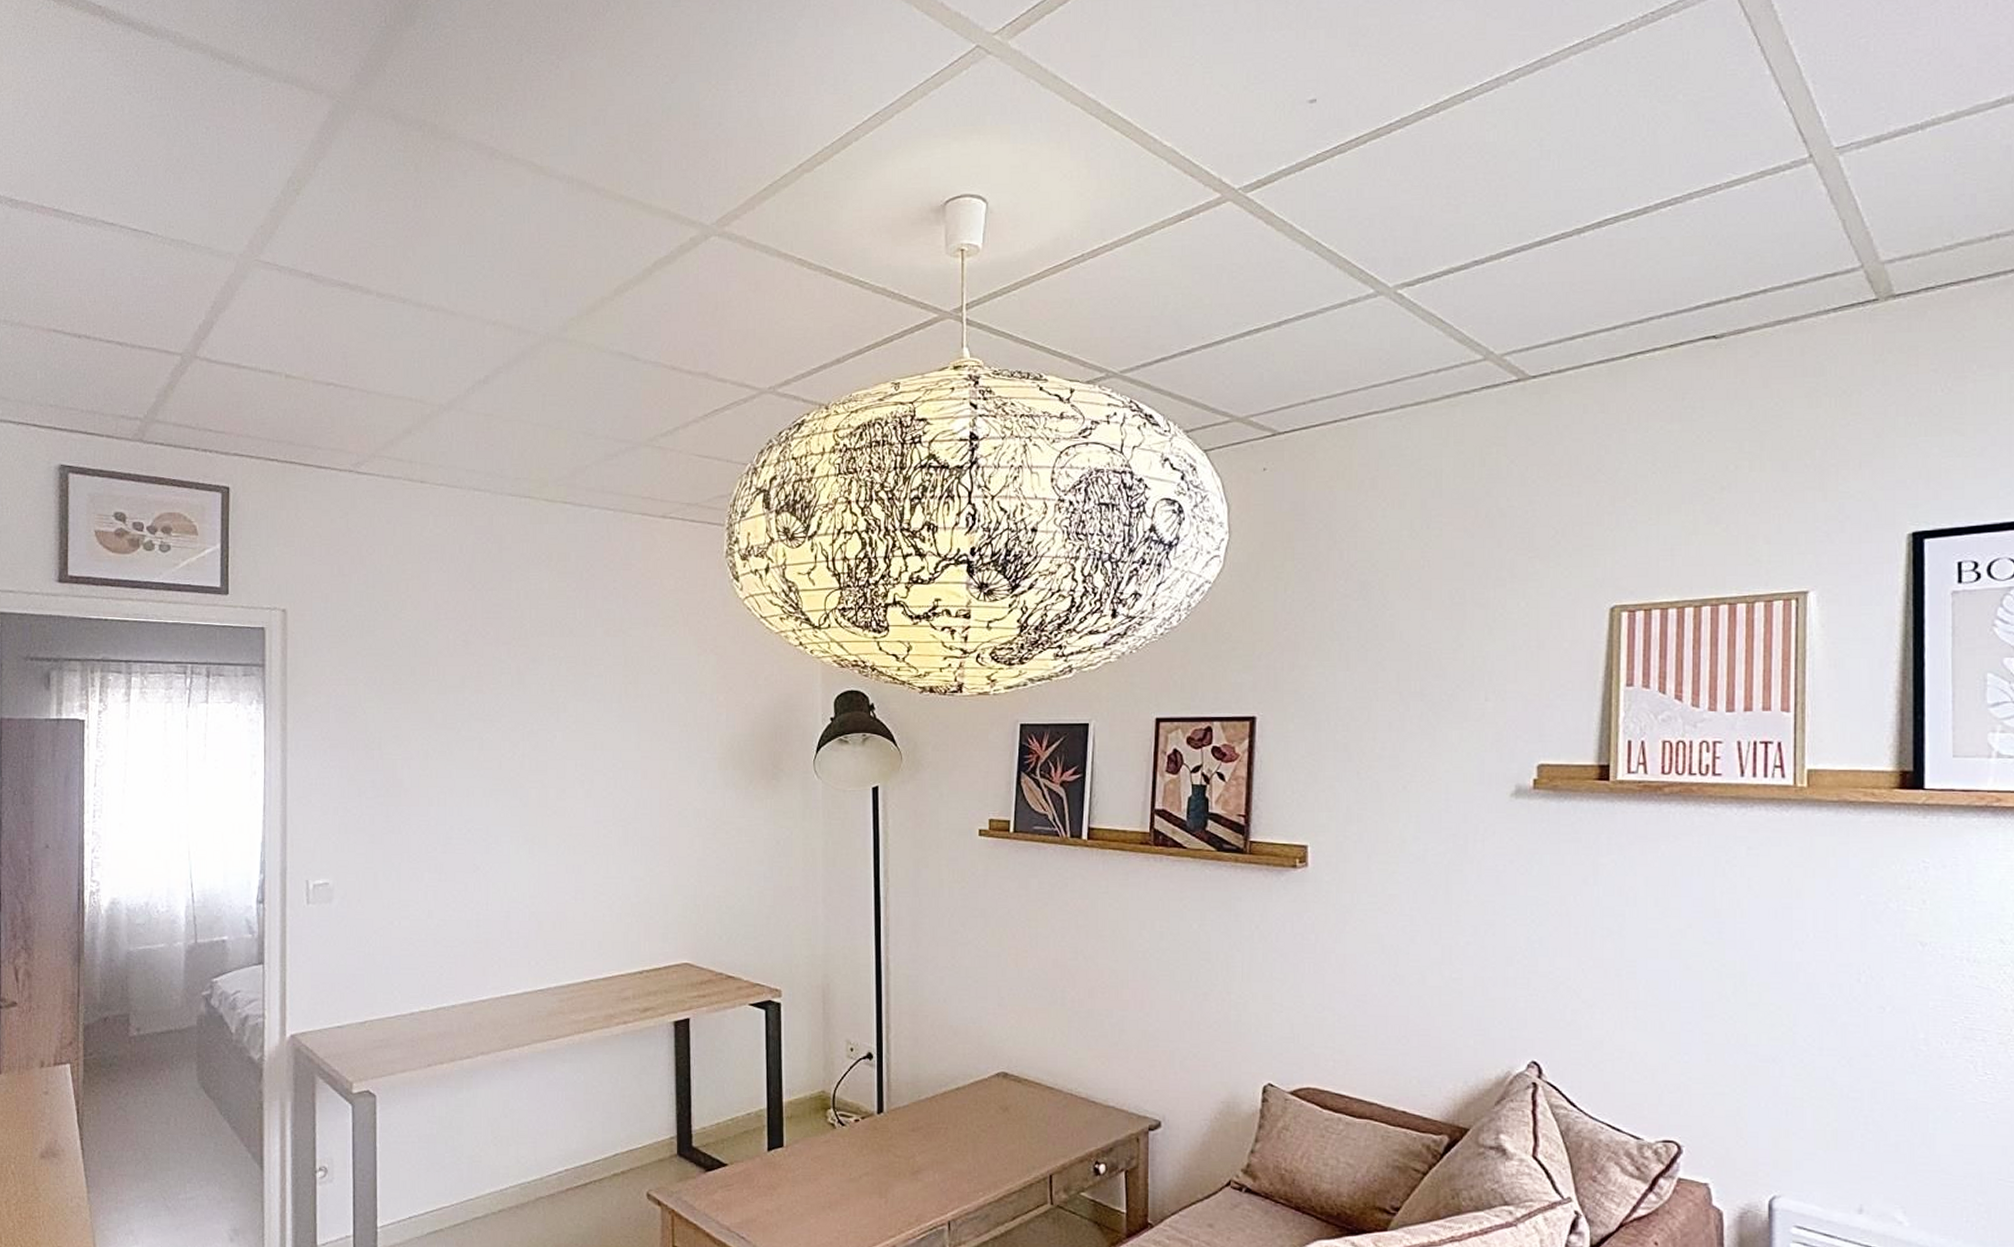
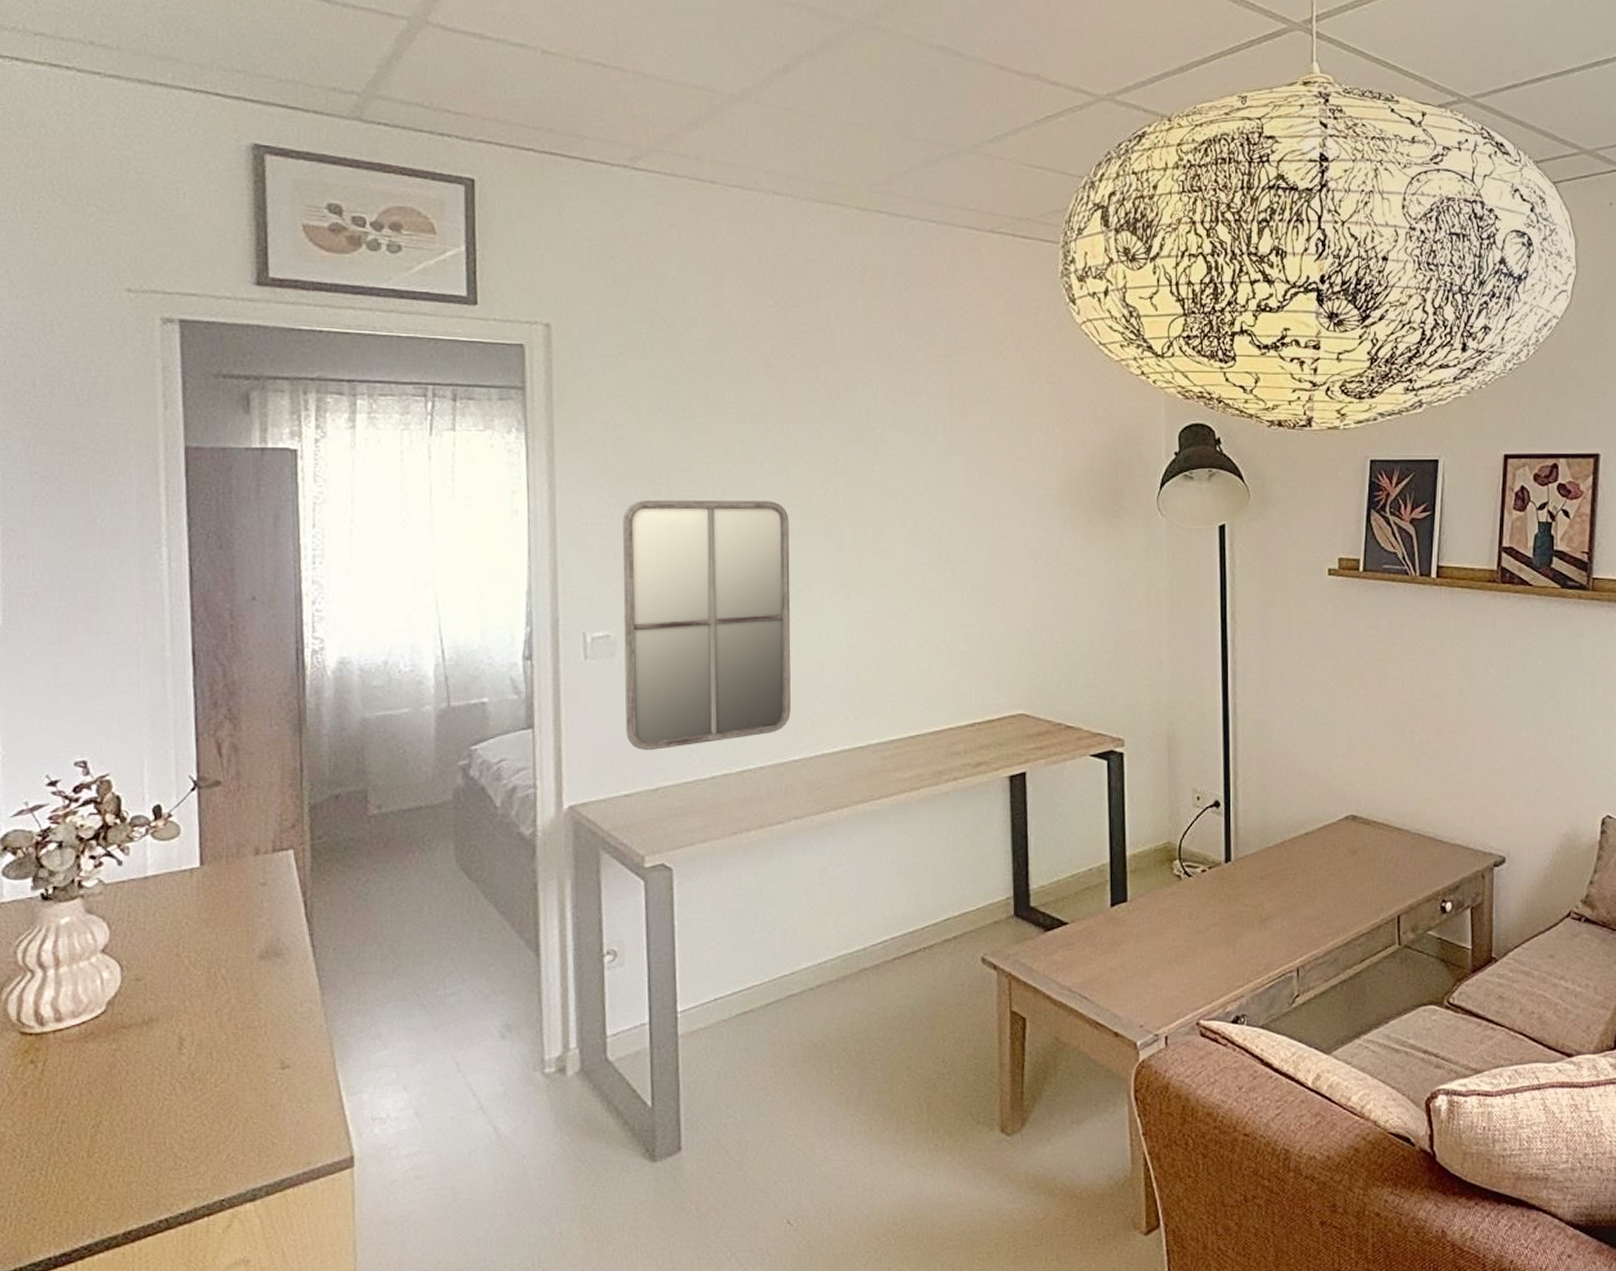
home mirror: none [340,762,482,988] -> present [622,499,791,751]

